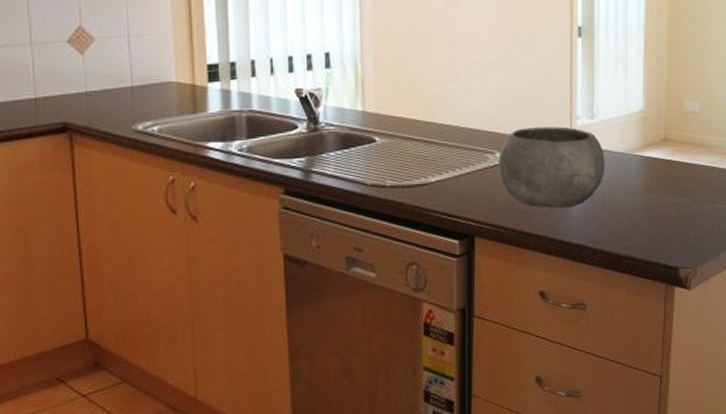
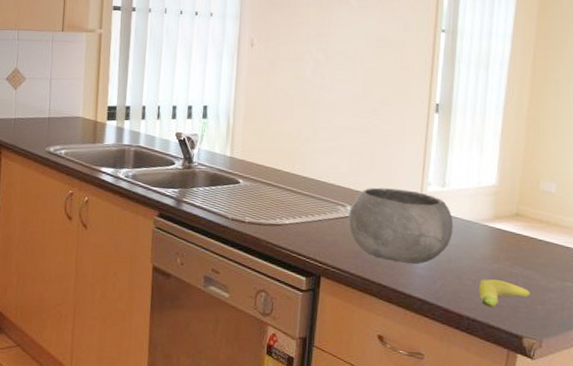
banana: none [633,212,683,243] -> present [478,279,530,308]

